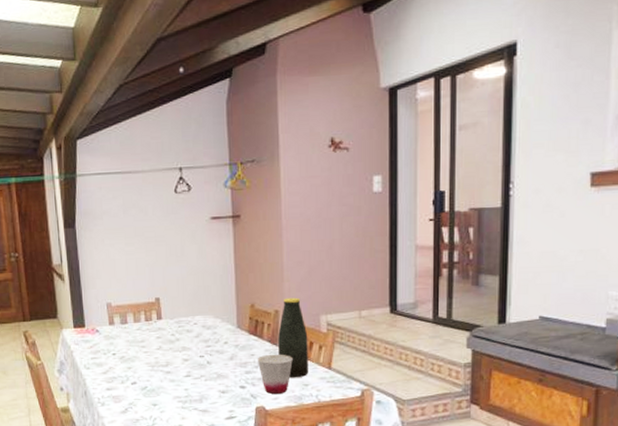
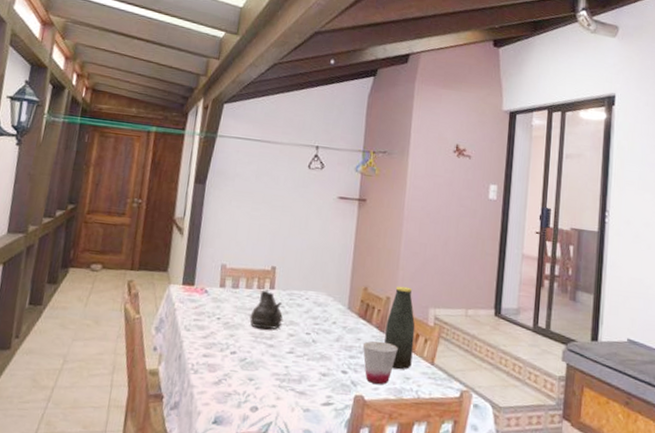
teapot: none [143,321,176,358] -> present [250,290,283,330]

